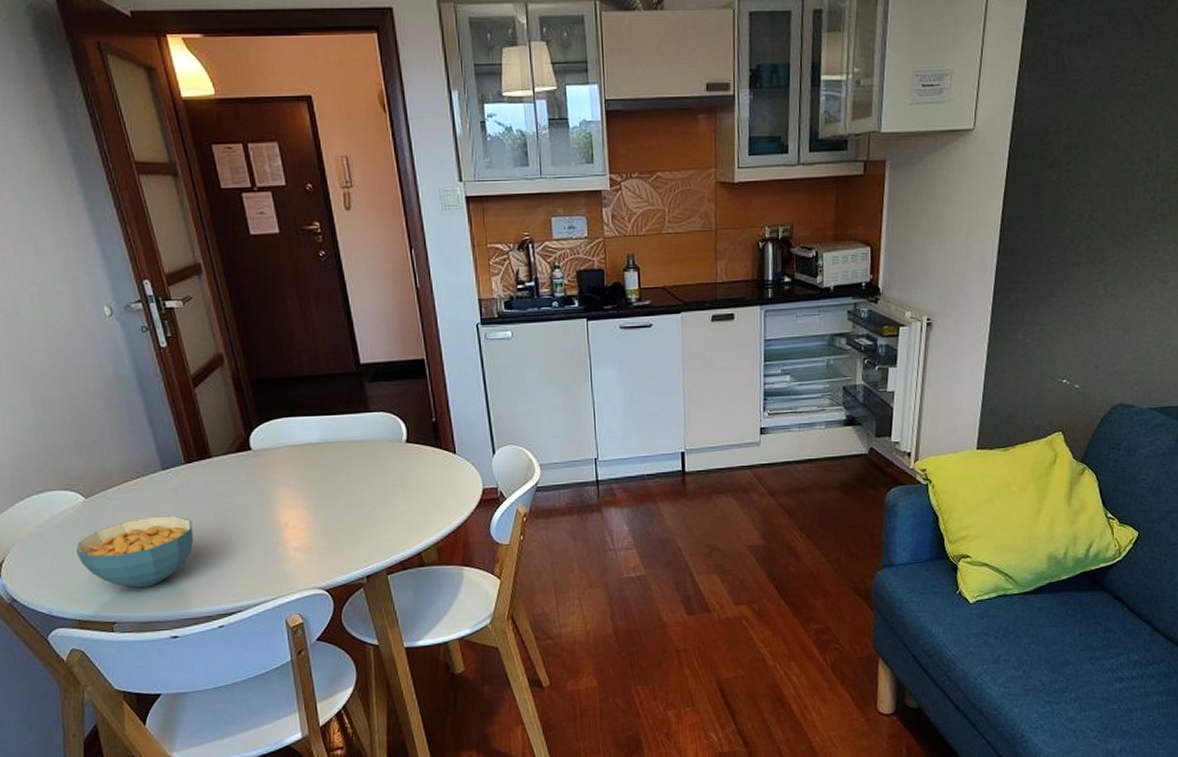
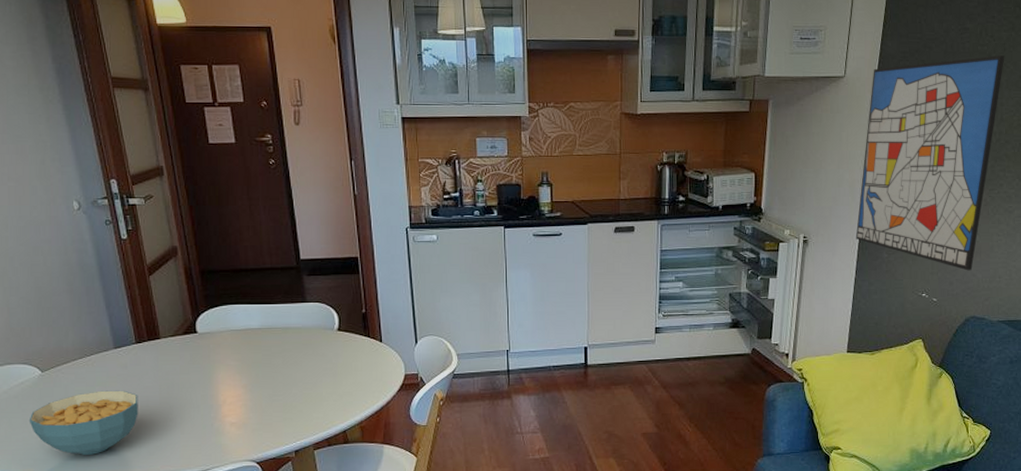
wall art: none [986,97,1162,352] -> present [855,55,1005,271]

